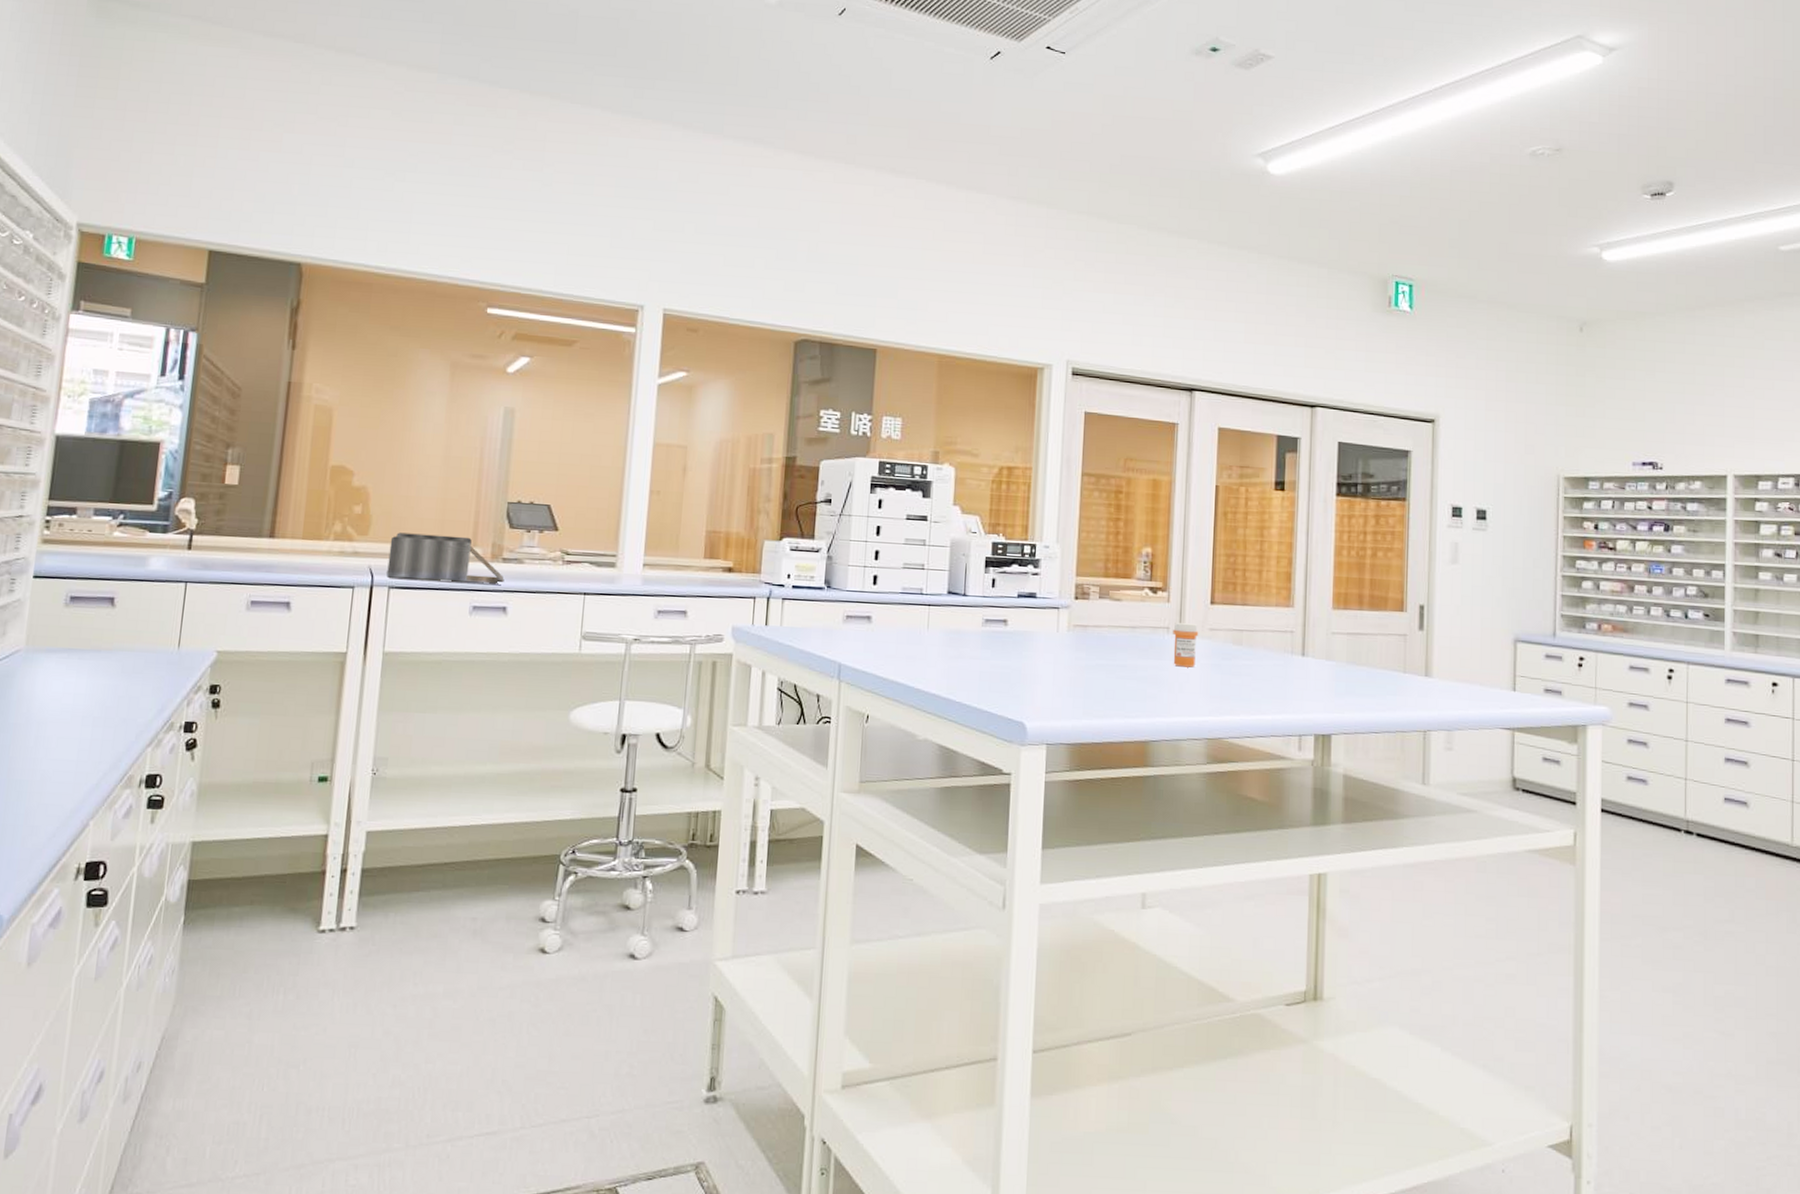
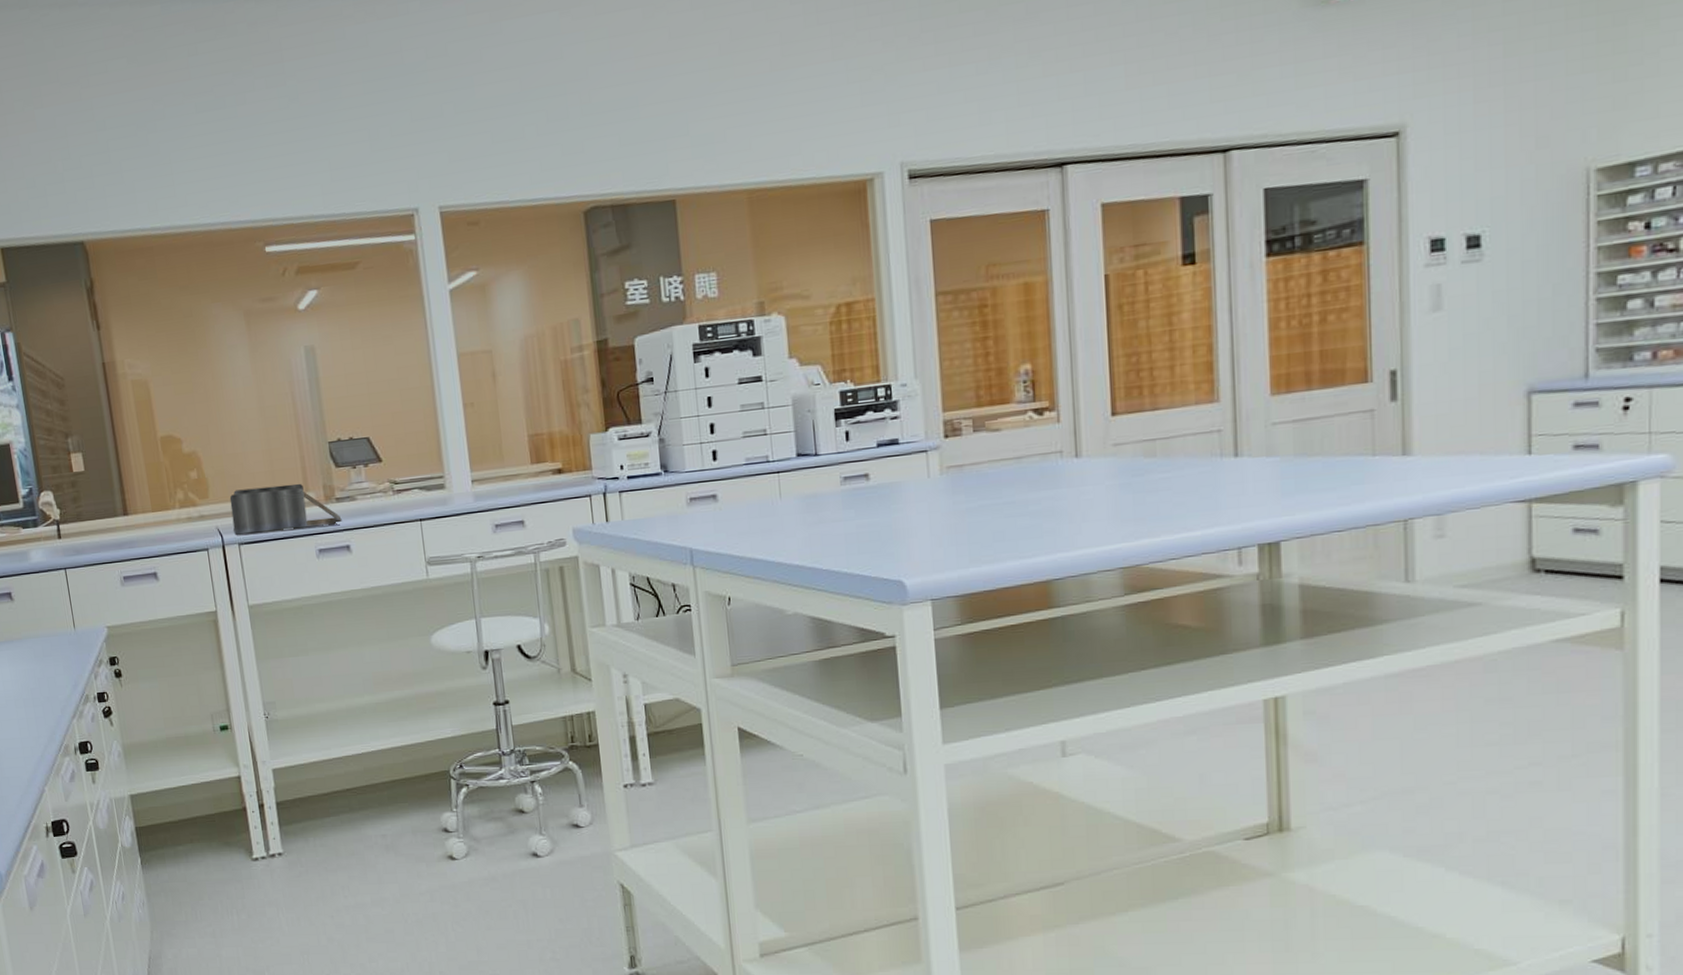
medicine bottle: present [1173,623,1199,668] -> none [1068,441,1100,493]

